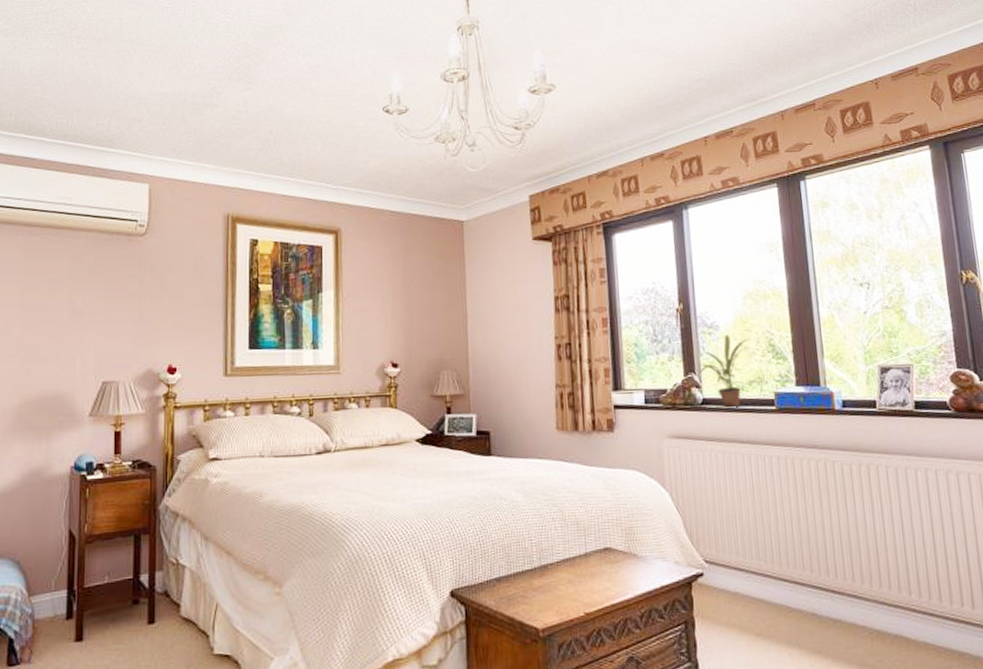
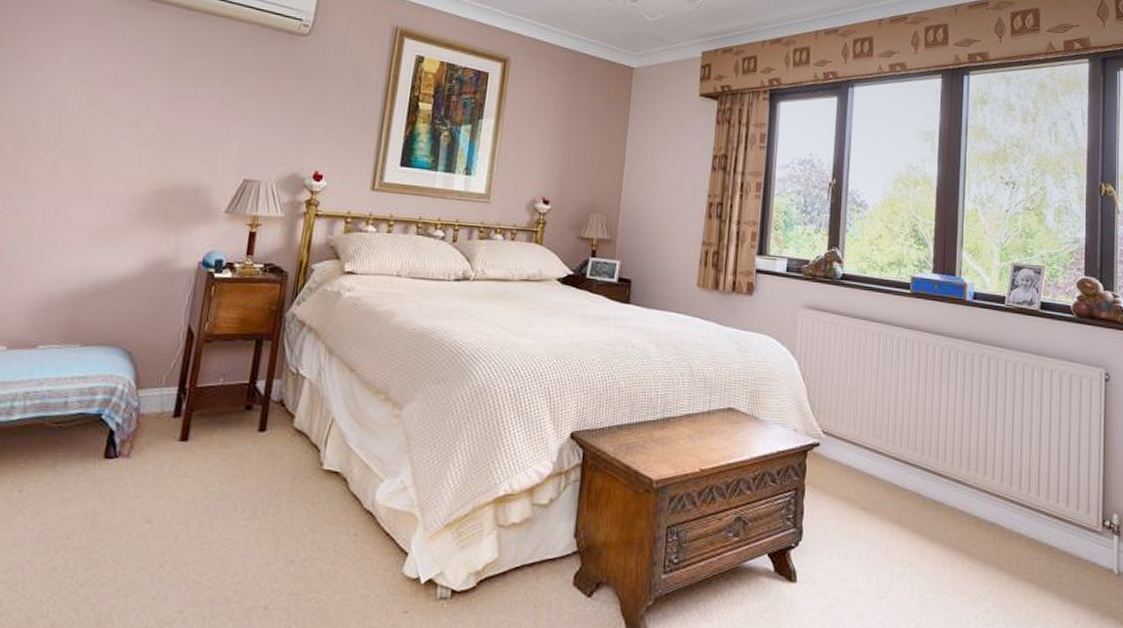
potted plant: present [700,335,751,408] -> none [843,215,896,287]

